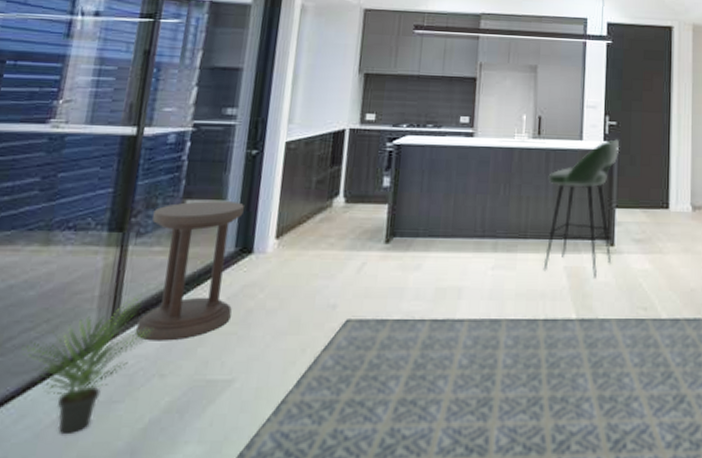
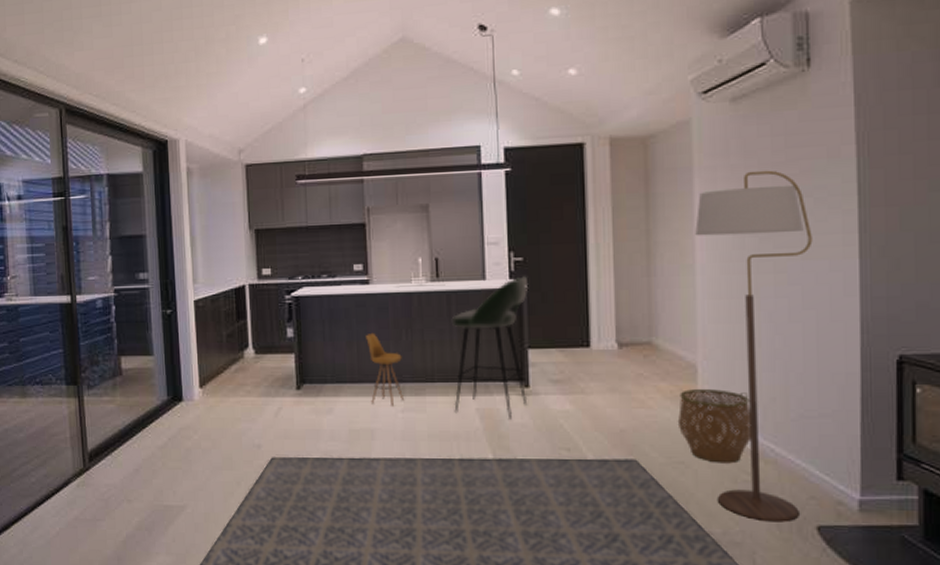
potted plant: present [21,293,155,433] -> none [24,435,117,542]
side table: present [136,201,244,341] -> none [97,357,174,474]
bar stool: none [462,185,498,263] -> present [366,332,405,406]

